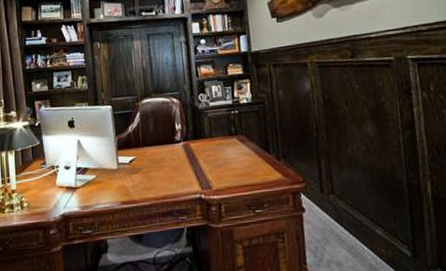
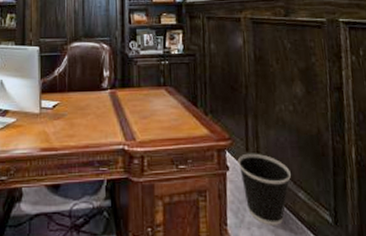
wastebasket: none [313,193,367,262] -> present [237,153,291,226]

